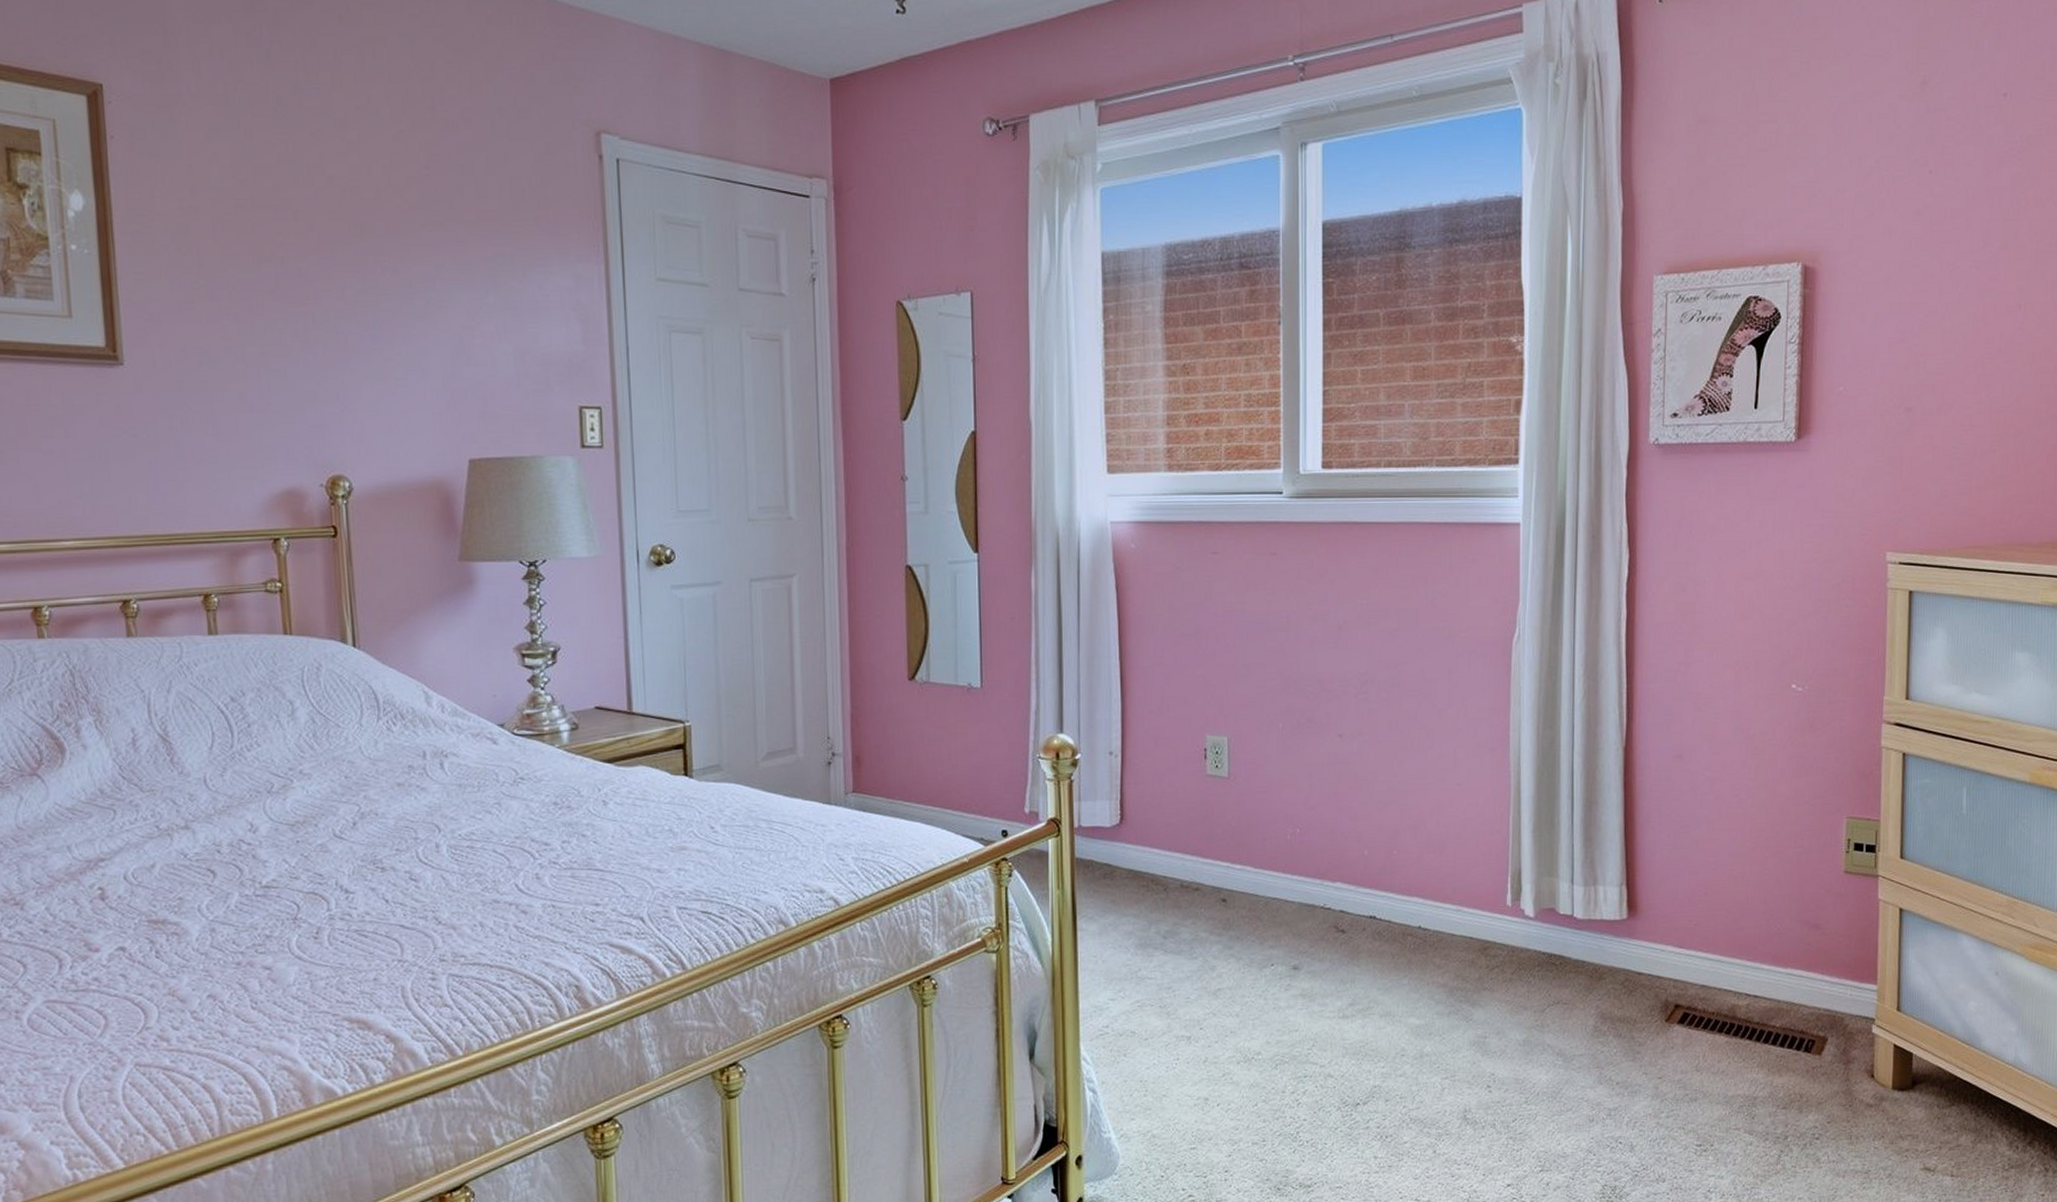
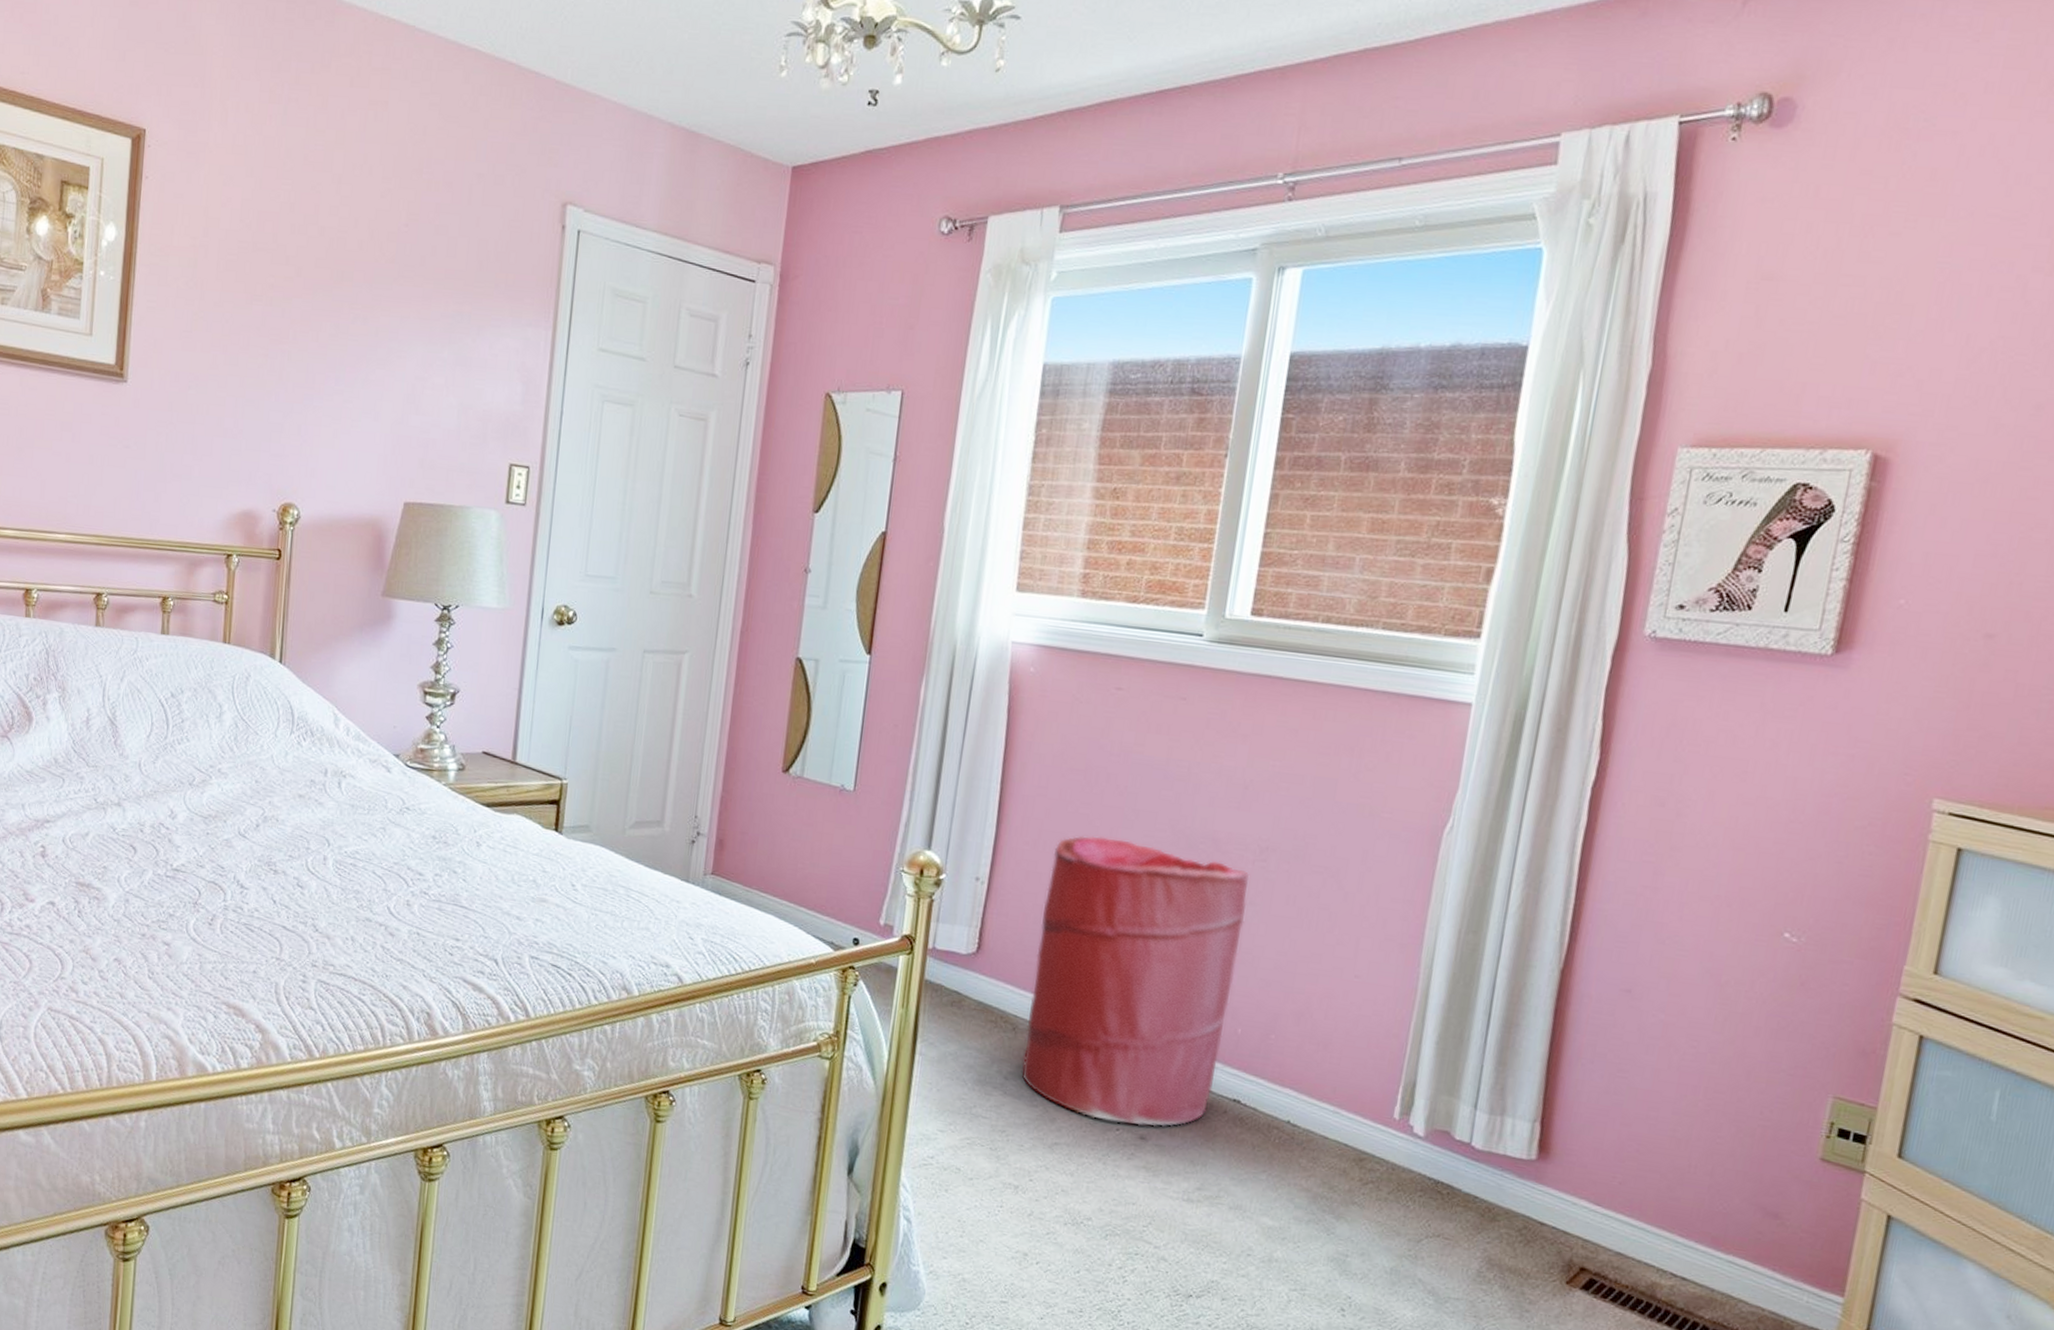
laundry hamper: none [1175,694,1356,959] -> present [1021,836,1250,1127]

